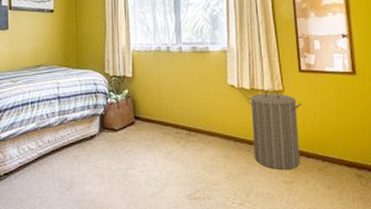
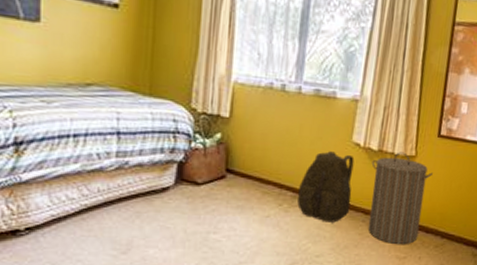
backpack: none [191,94,236,154] -> present [297,151,355,223]

